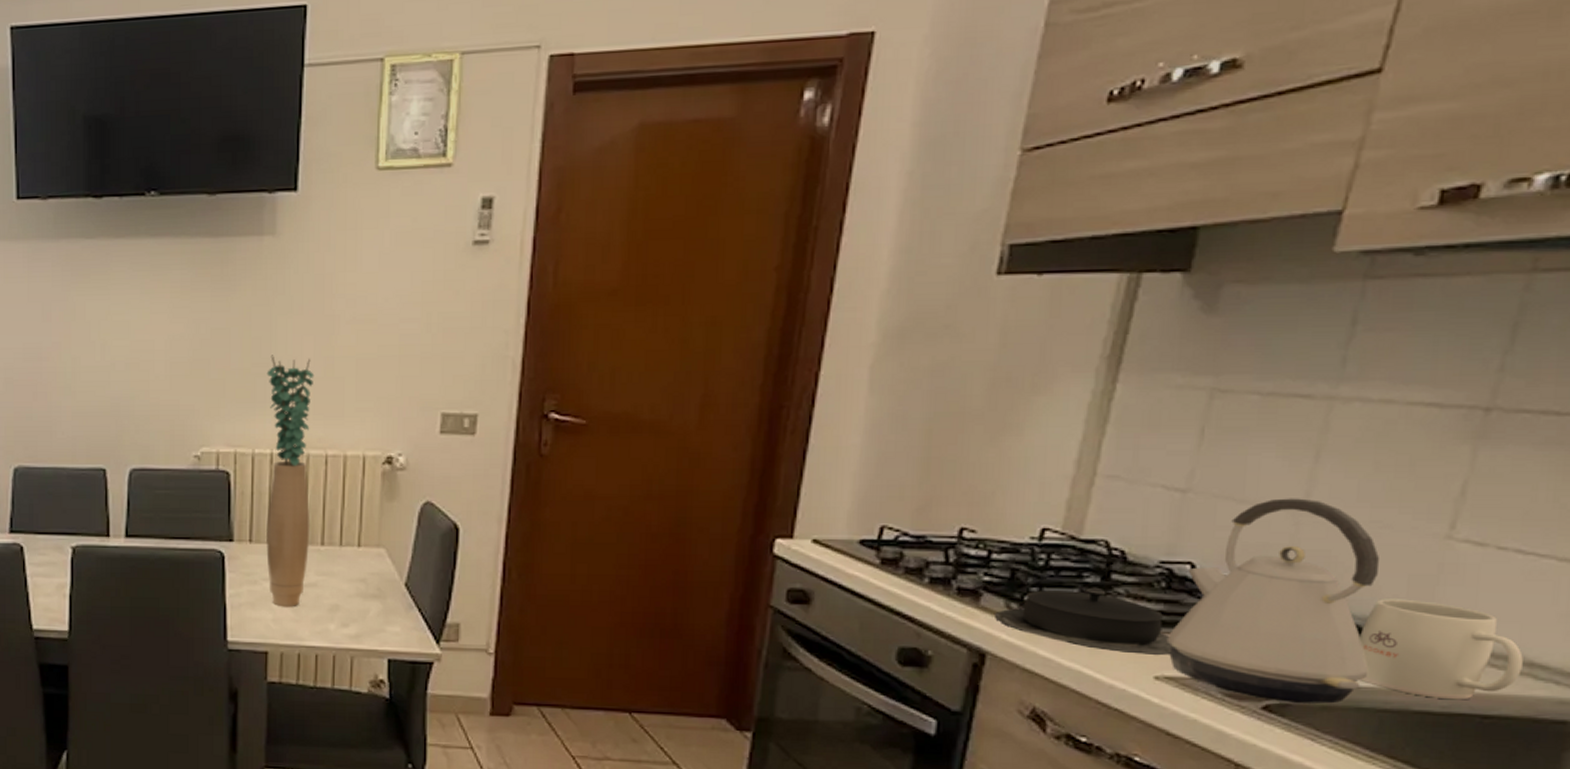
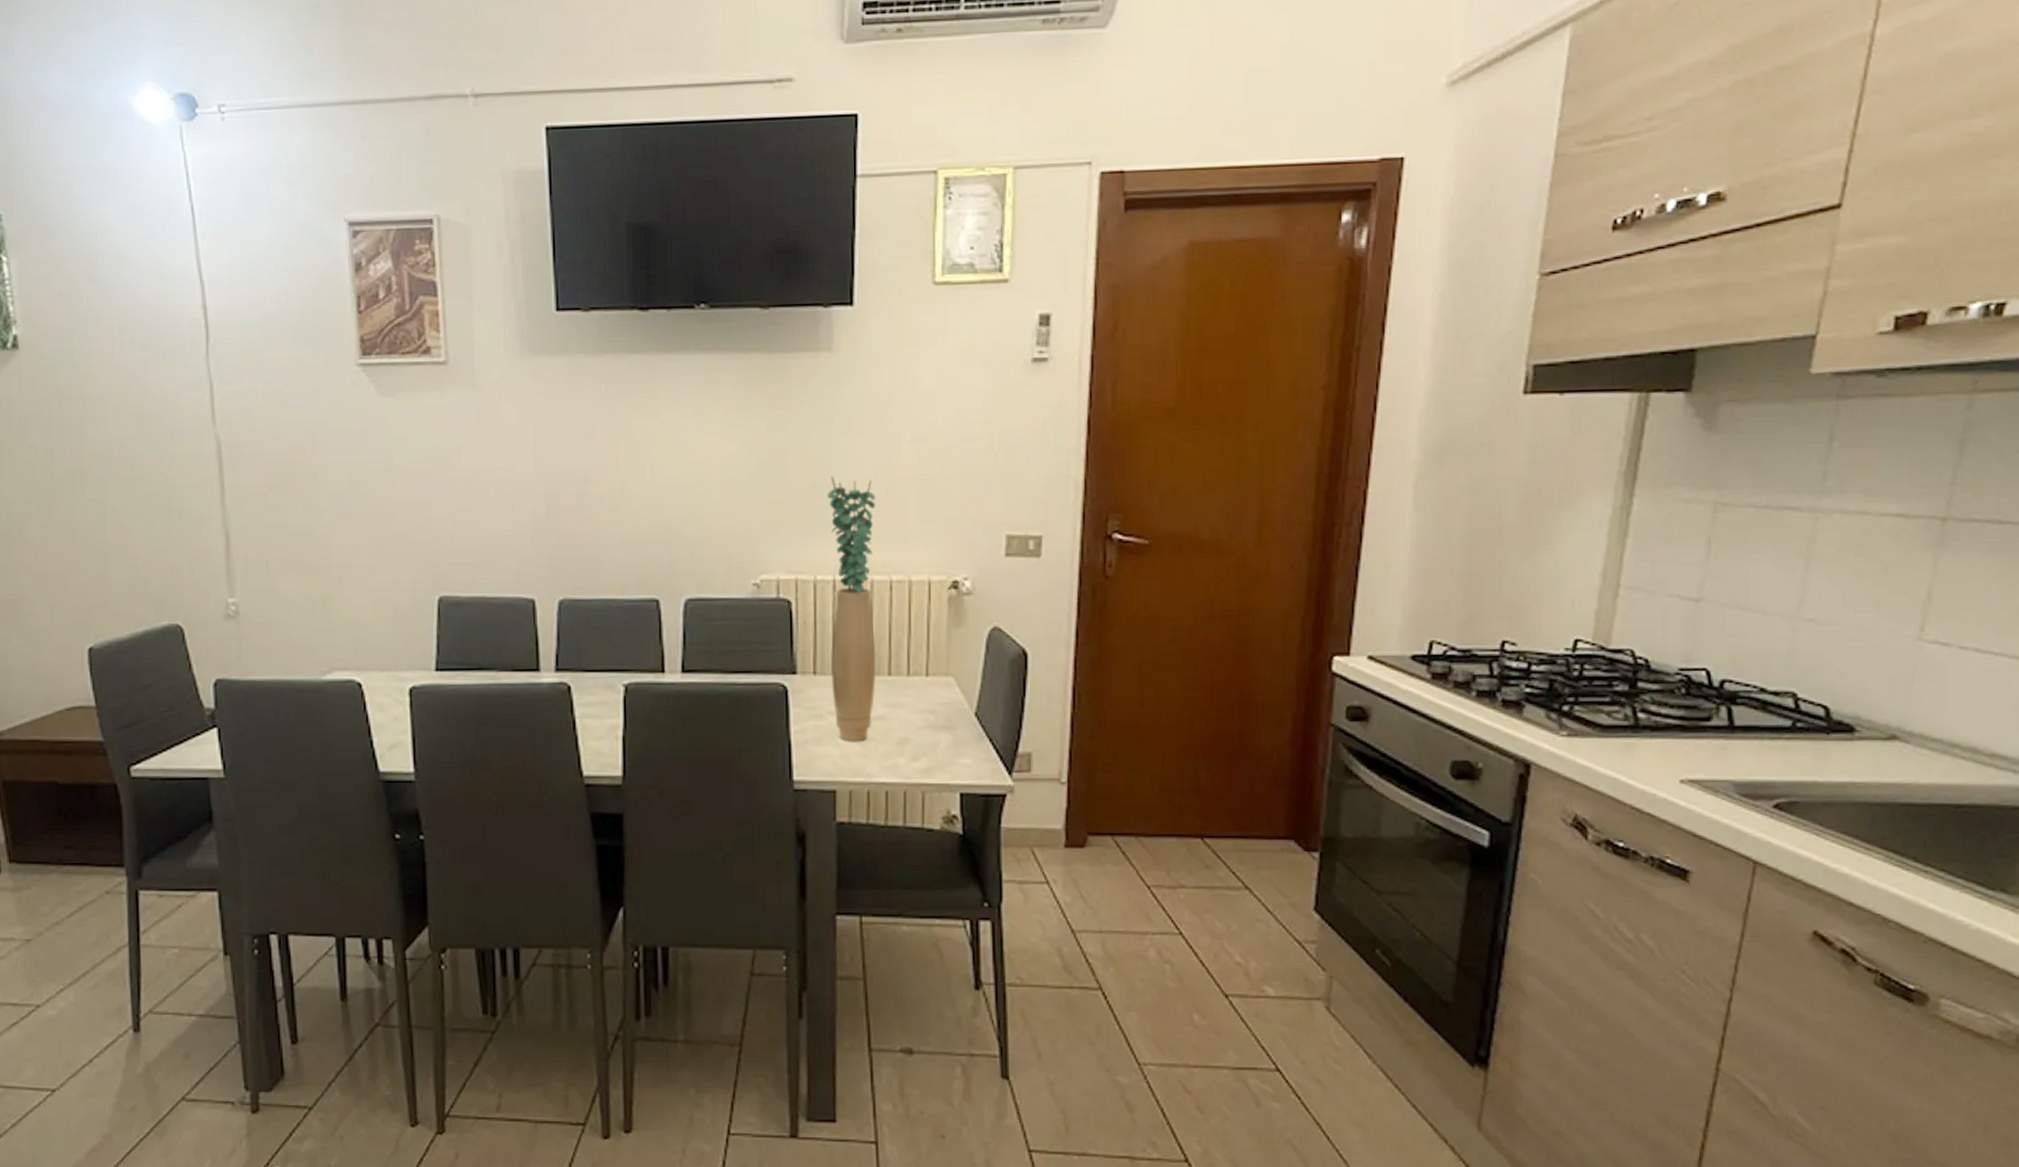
cooking pot: present [995,587,1173,655] -> none [1537,695,1694,759]
kettle: present [1166,498,1380,704] -> none [1689,605,1865,800]
mug: present [1359,599,1523,700] -> none [1851,698,1986,792]

